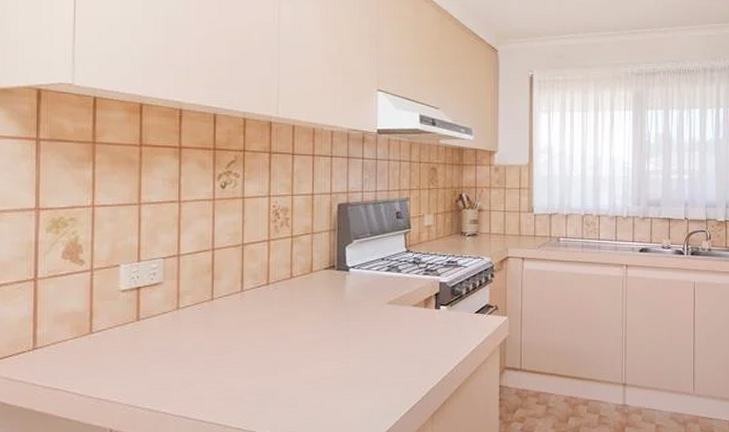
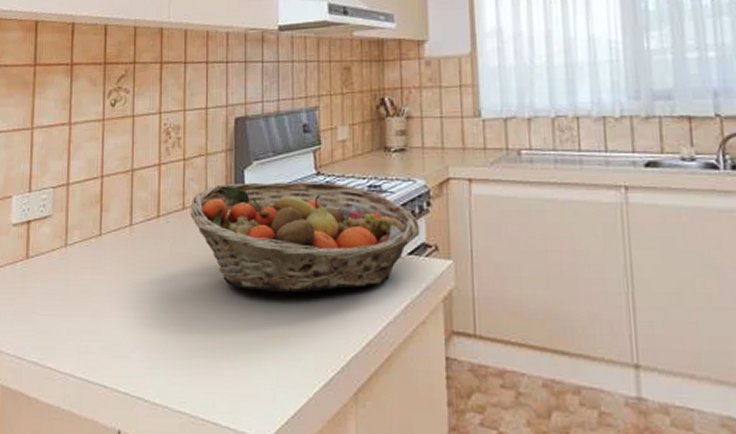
fruit basket: none [297,257,485,343] -> present [190,181,420,292]

